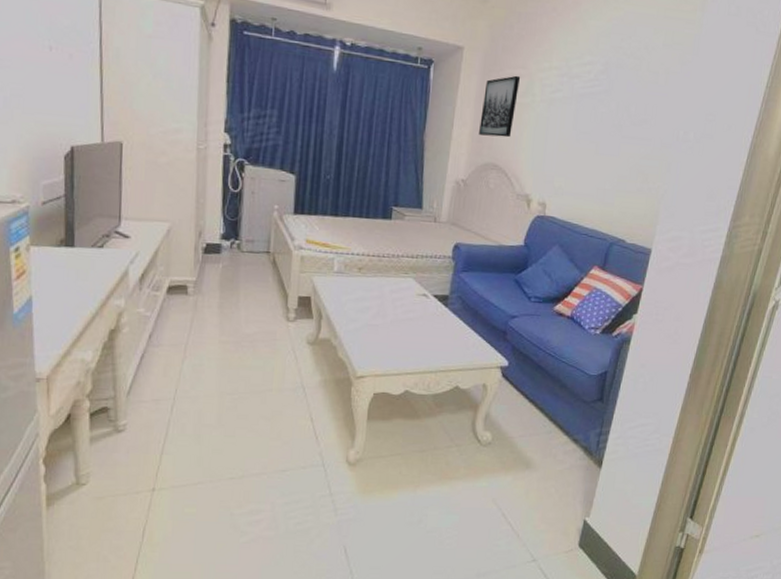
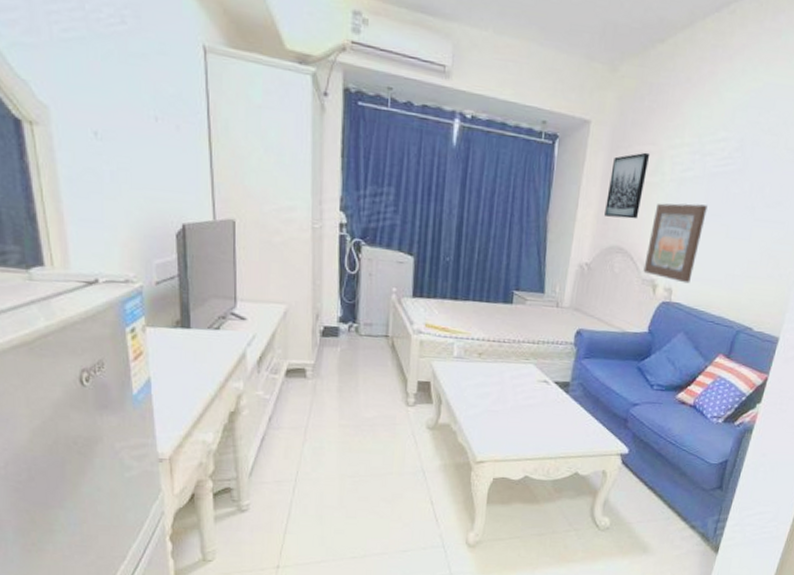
wall art: none [517,122,577,198] -> present [643,203,708,284]

